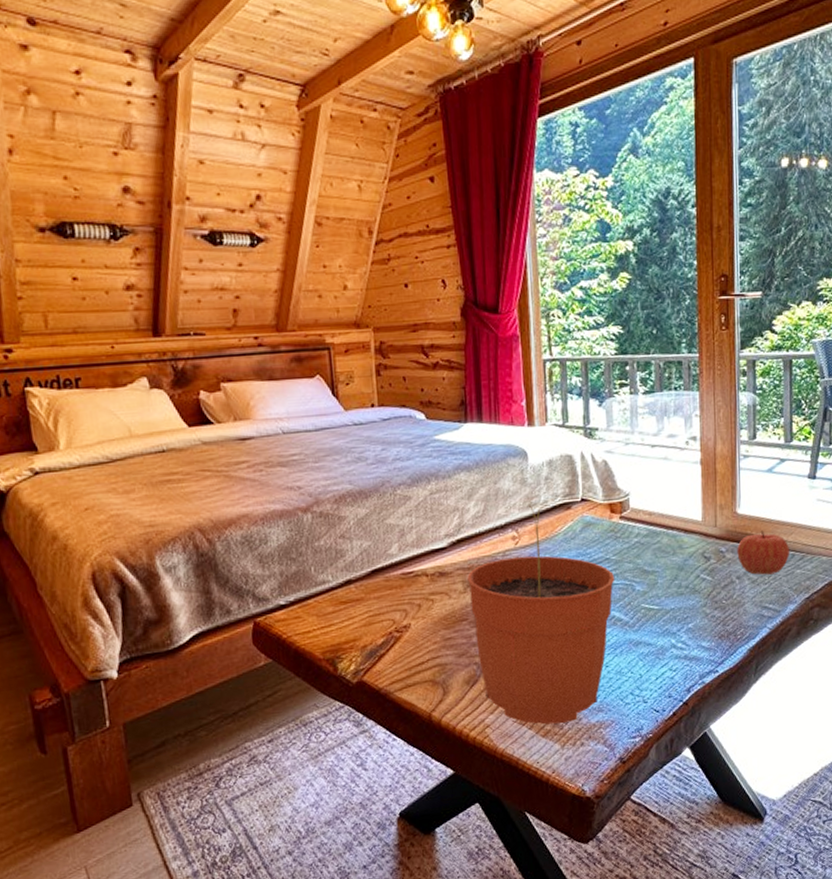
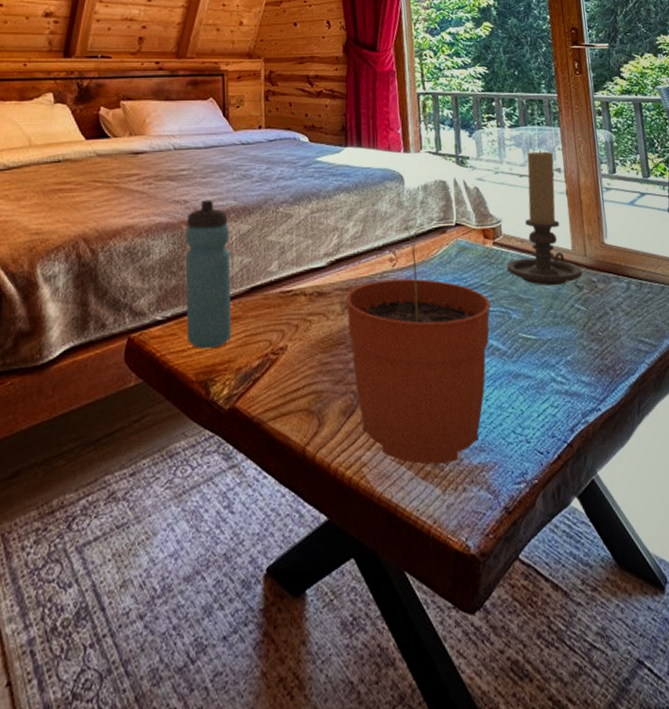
water bottle: none [302,484,355,630] -> present [186,199,232,349]
candle holder: none [632,417,711,558] -> present [506,150,582,286]
apple: present [737,530,790,575] -> none [608,261,660,307]

